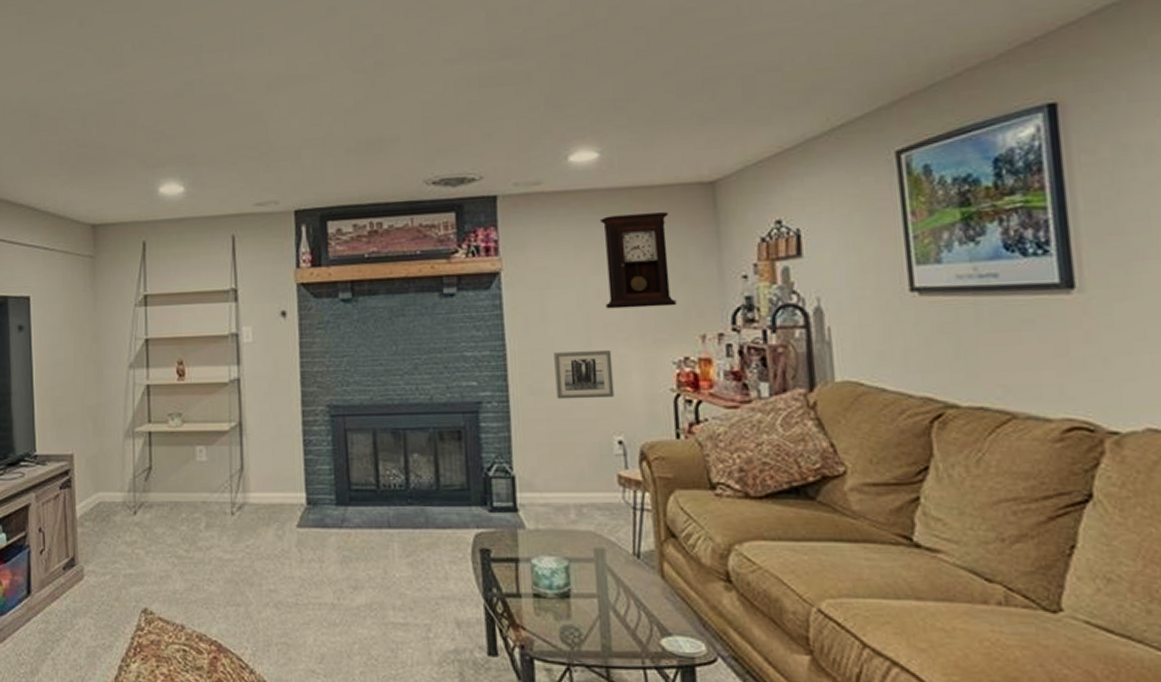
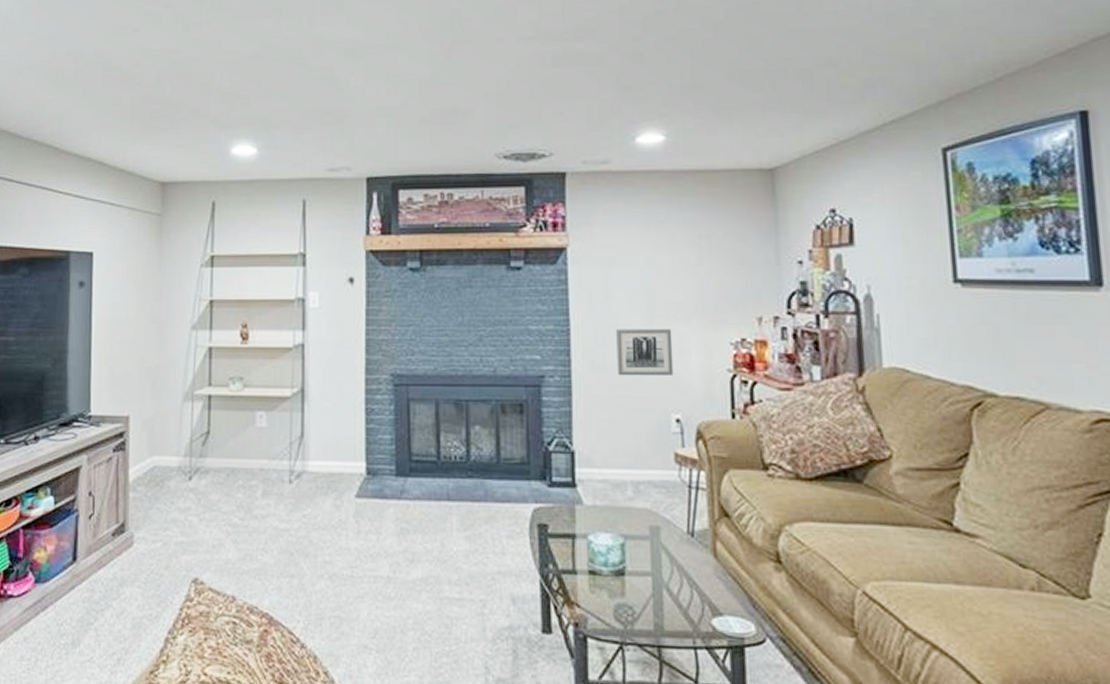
pendulum clock: present [599,212,678,309] -> none [664,196,736,288]

